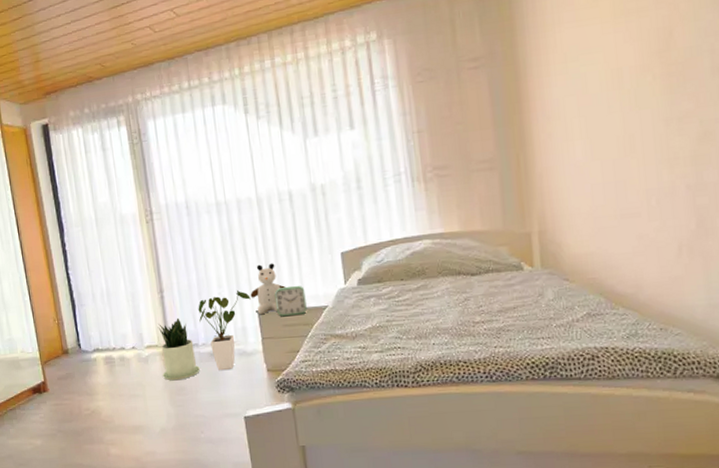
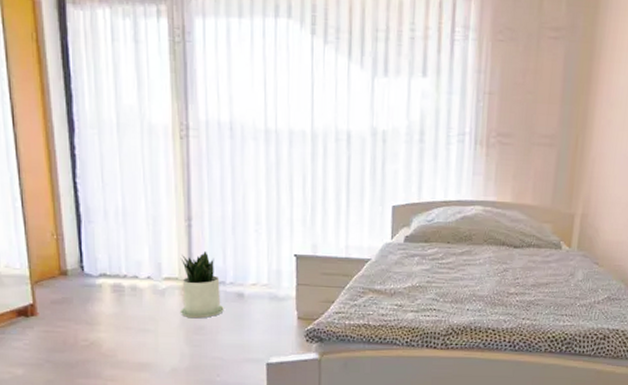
house plant: present [198,289,251,371] -> none [230,229,290,314]
stuffed animal: present [250,263,286,315] -> none [290,205,330,260]
alarm clock: present [274,285,307,317] -> none [316,233,349,265]

